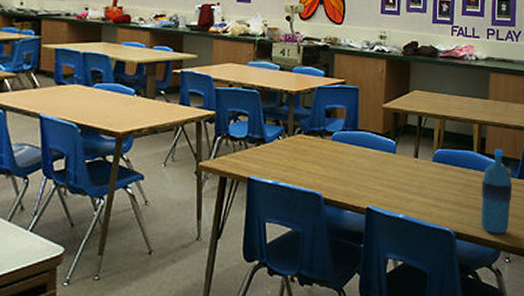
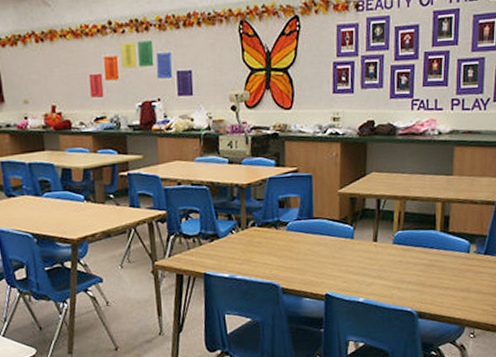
water bottle: present [480,149,513,234] -> none [444,226,478,311]

